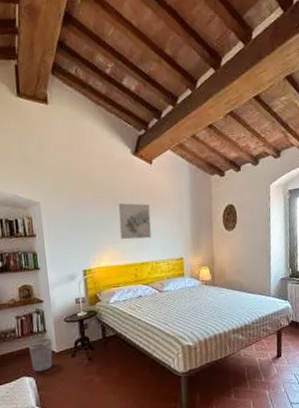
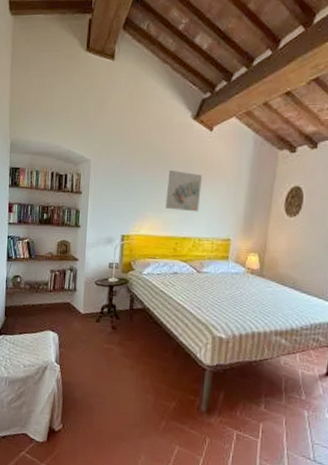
wastebasket: present [28,338,53,372] -> none [57,296,80,330]

